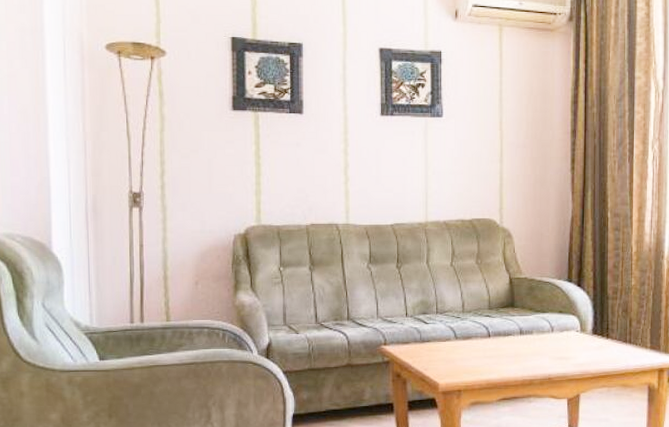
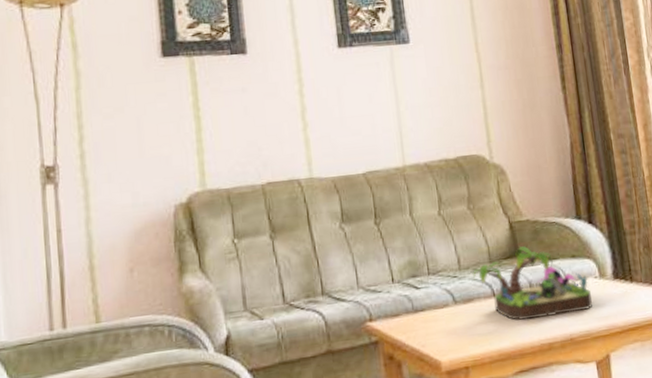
plant: none [474,298,571,359] -> present [473,245,592,321]

